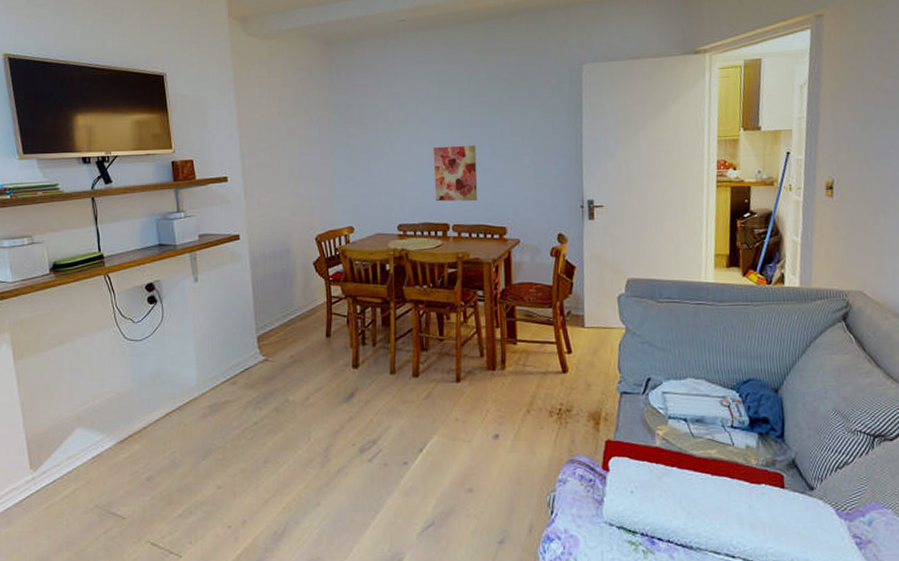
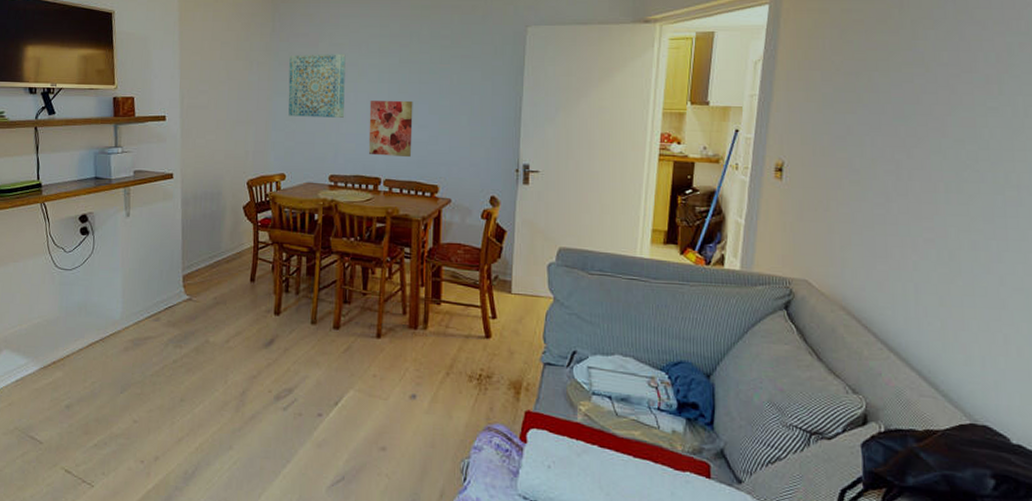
wall art: none [349,103,408,169] -> present [288,54,346,118]

